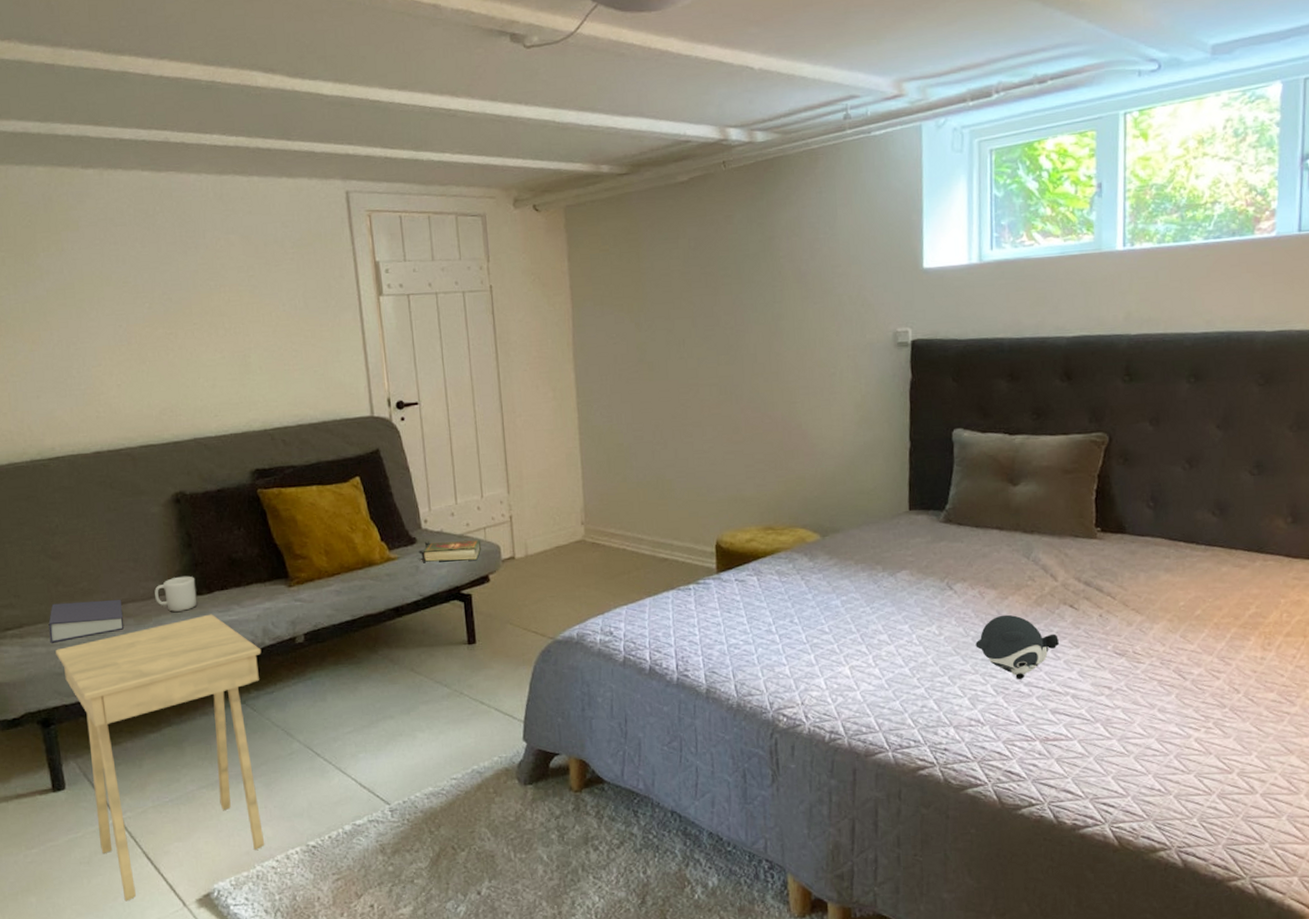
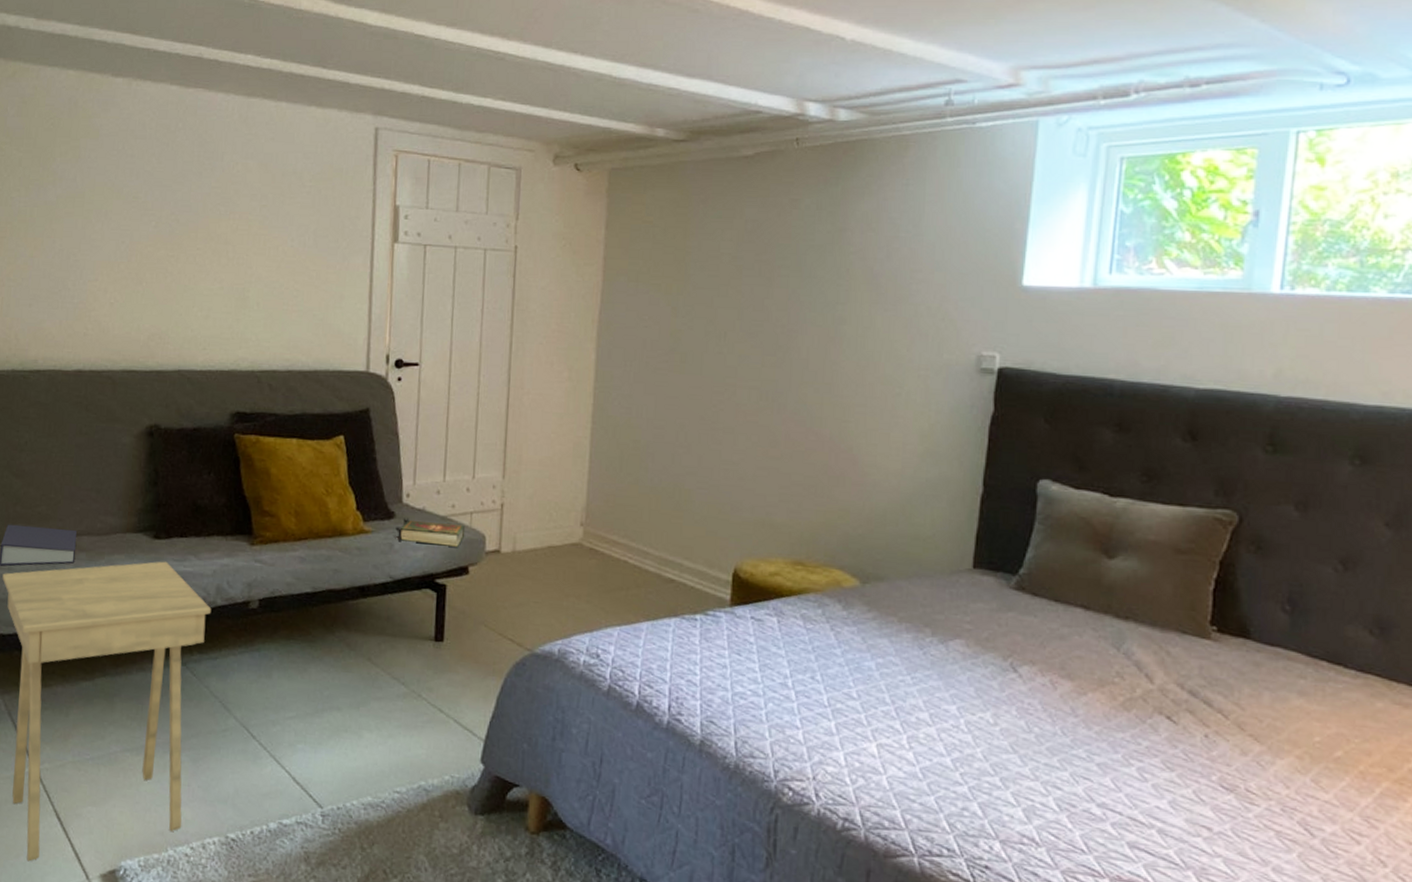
mug: present [154,576,197,612] -> none [111,515,156,554]
stuffed animal: present [975,614,1059,679] -> none [1039,713,1148,798]

